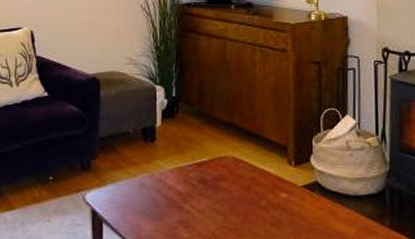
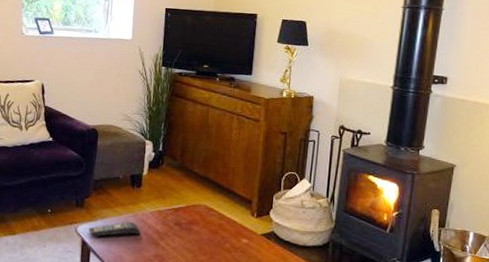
remote control: none [98,183,160,205] -> present [88,221,141,237]

